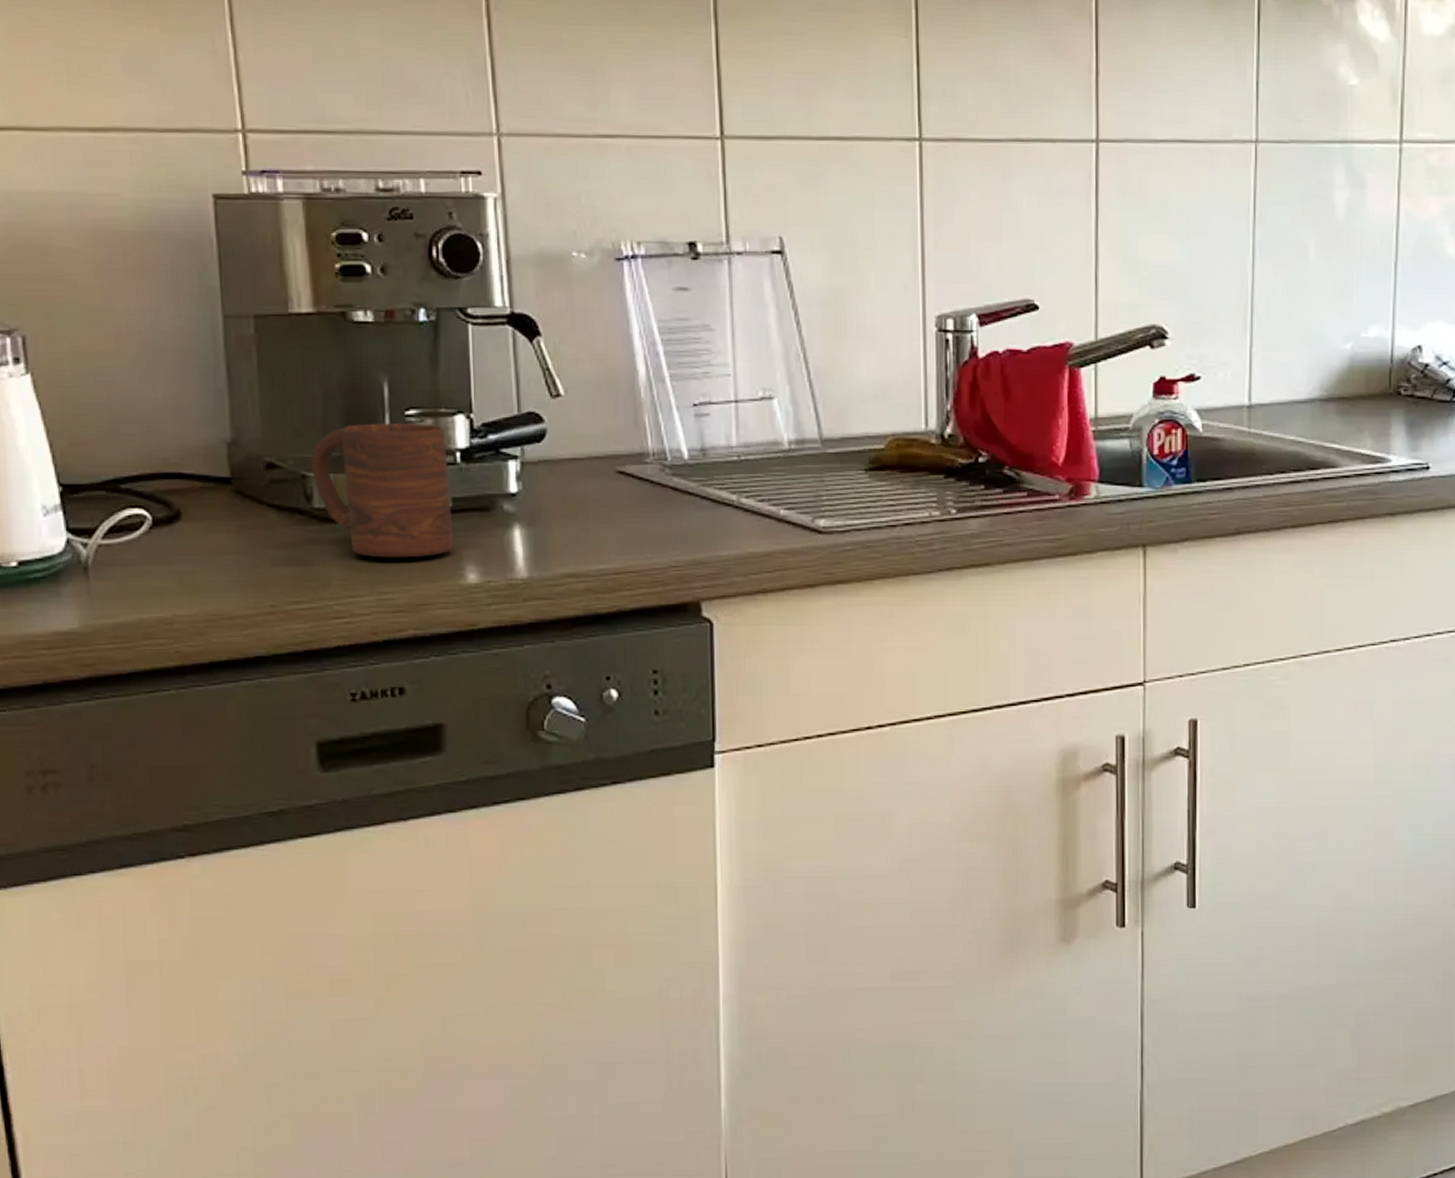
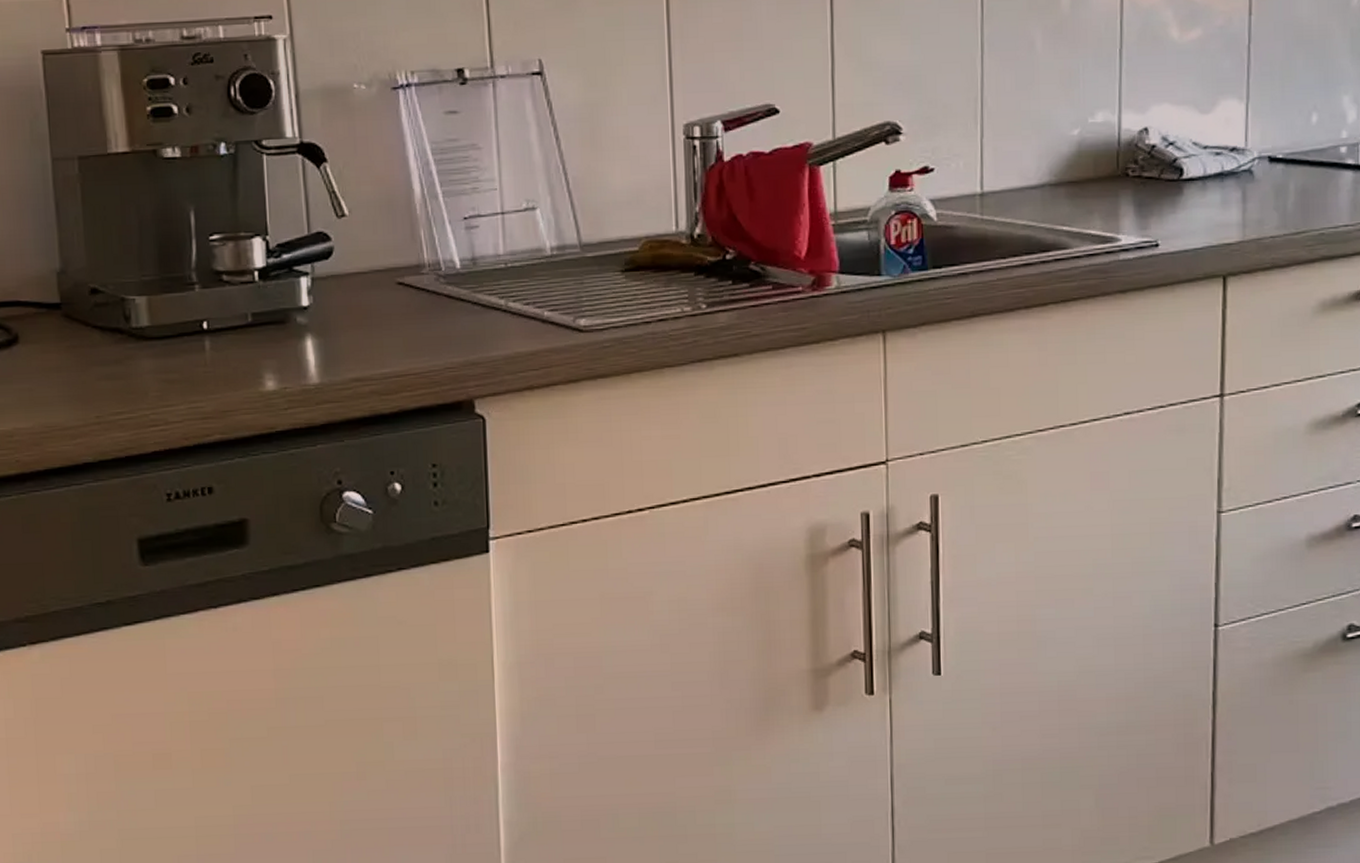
cup: present [311,423,453,558] -> none [129,247,253,370]

